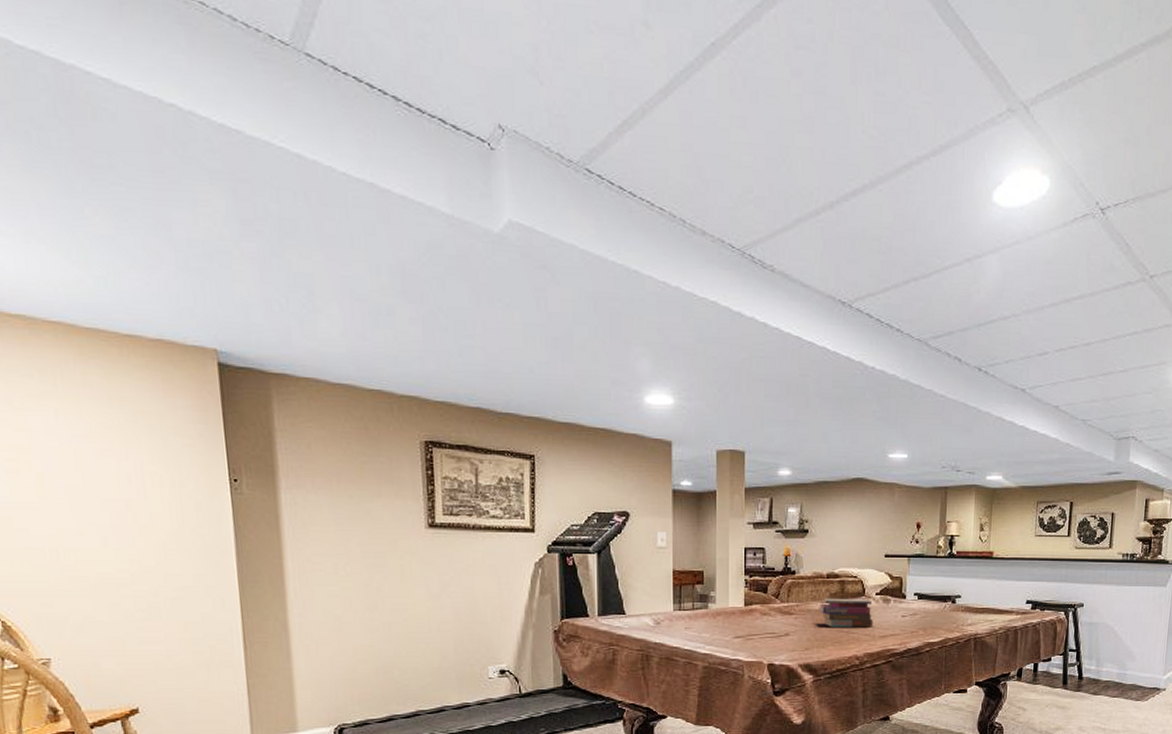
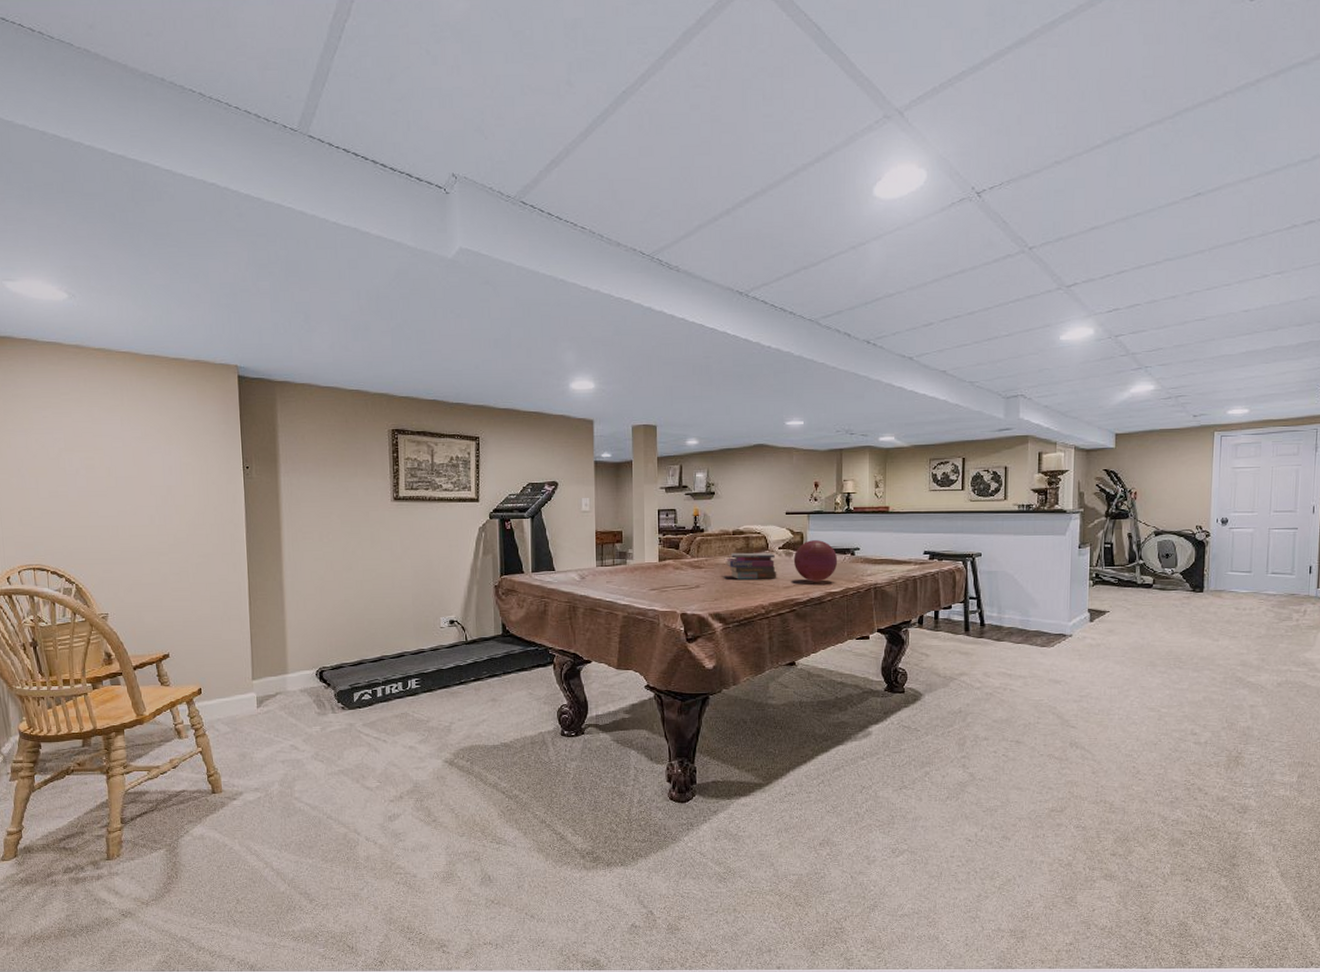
ball: none [891,586,938,631] -> present [793,540,838,582]

